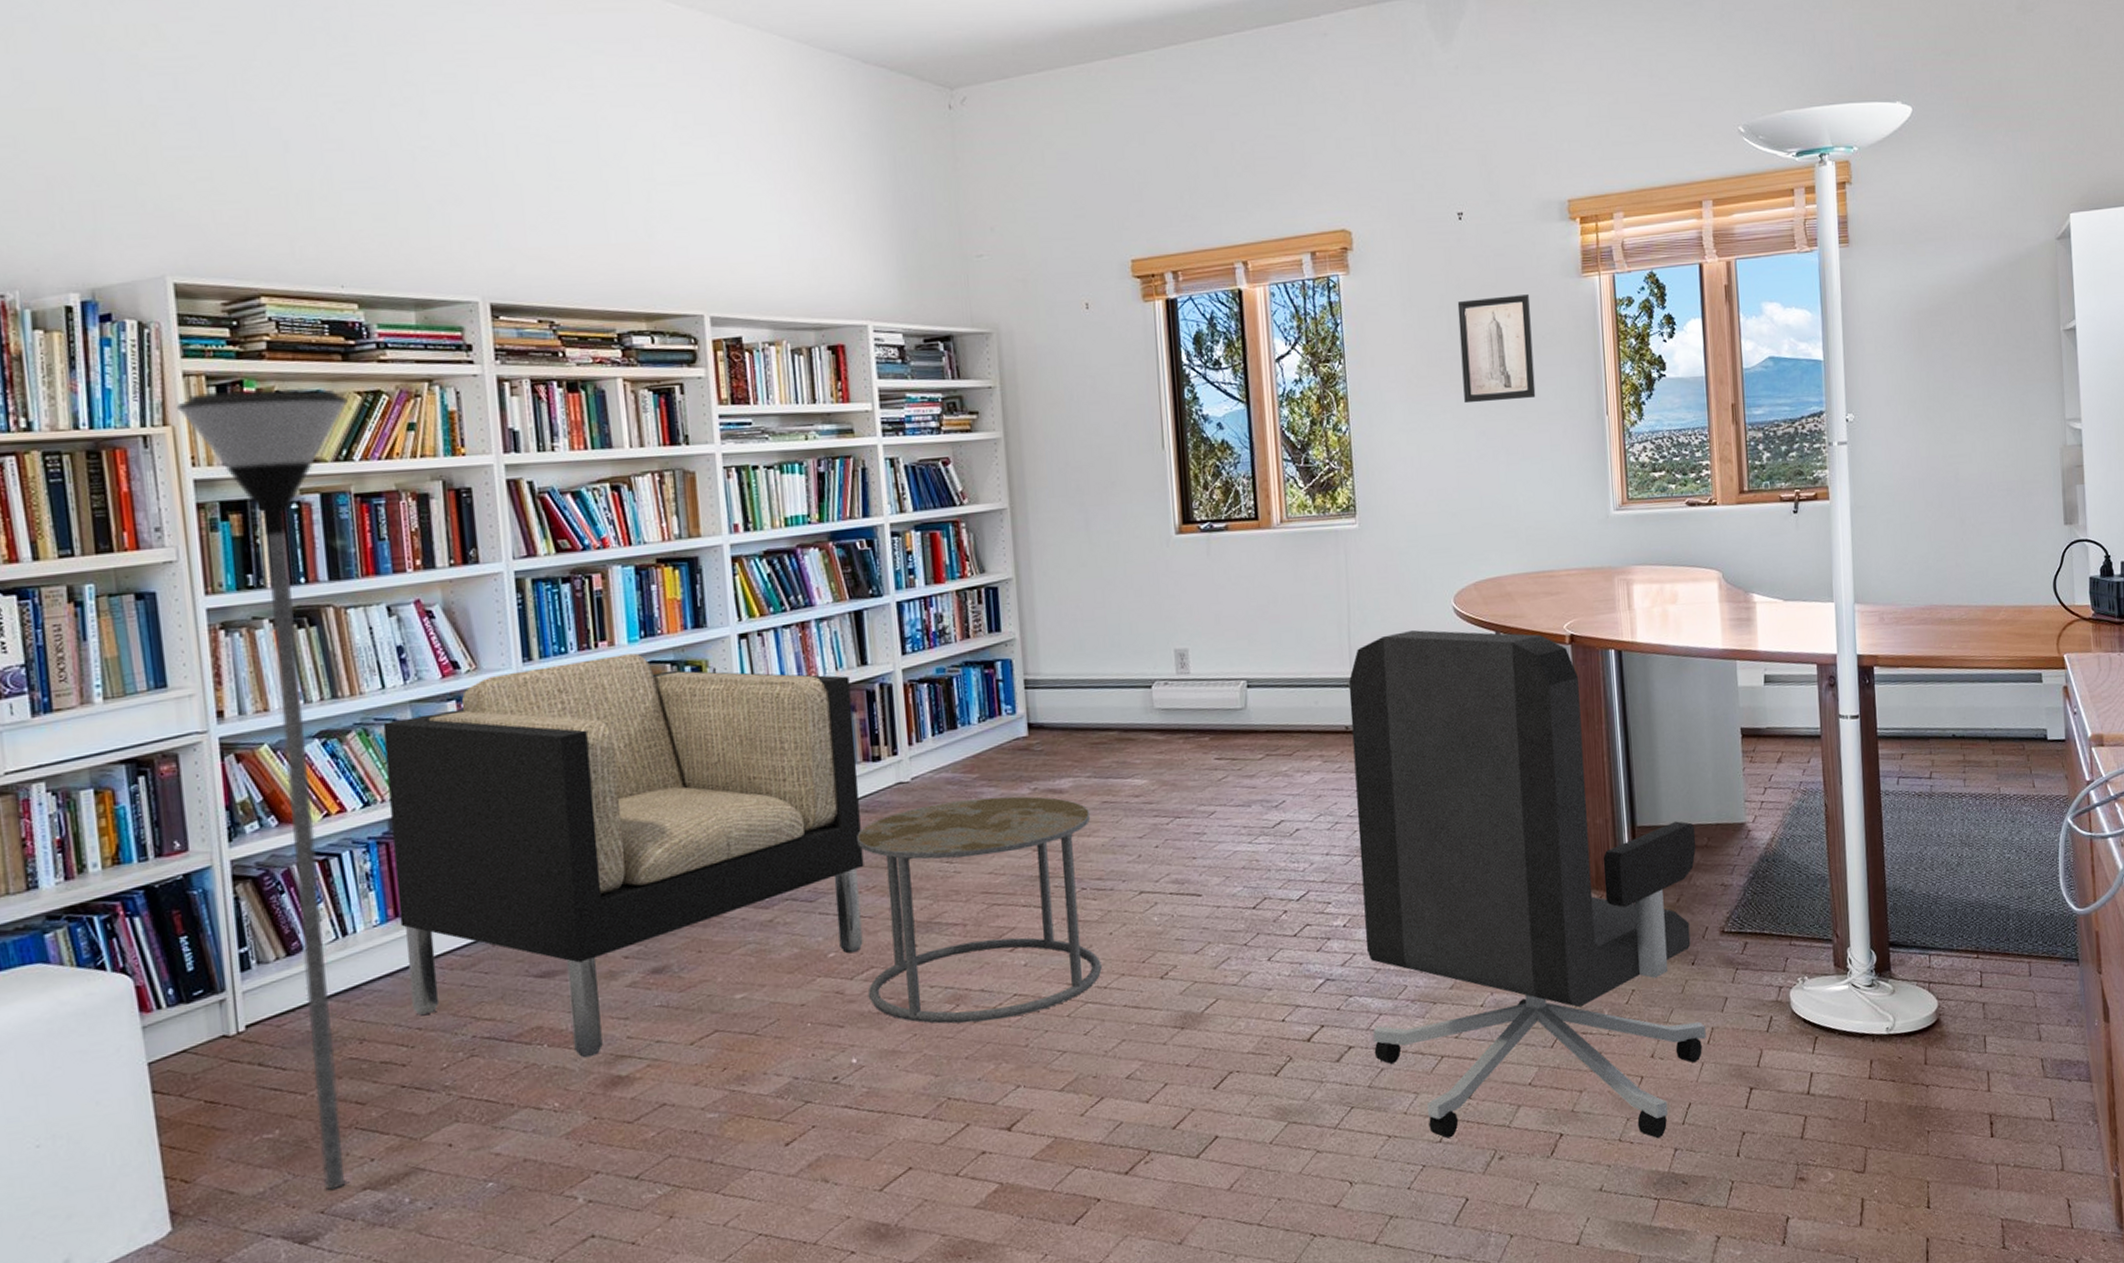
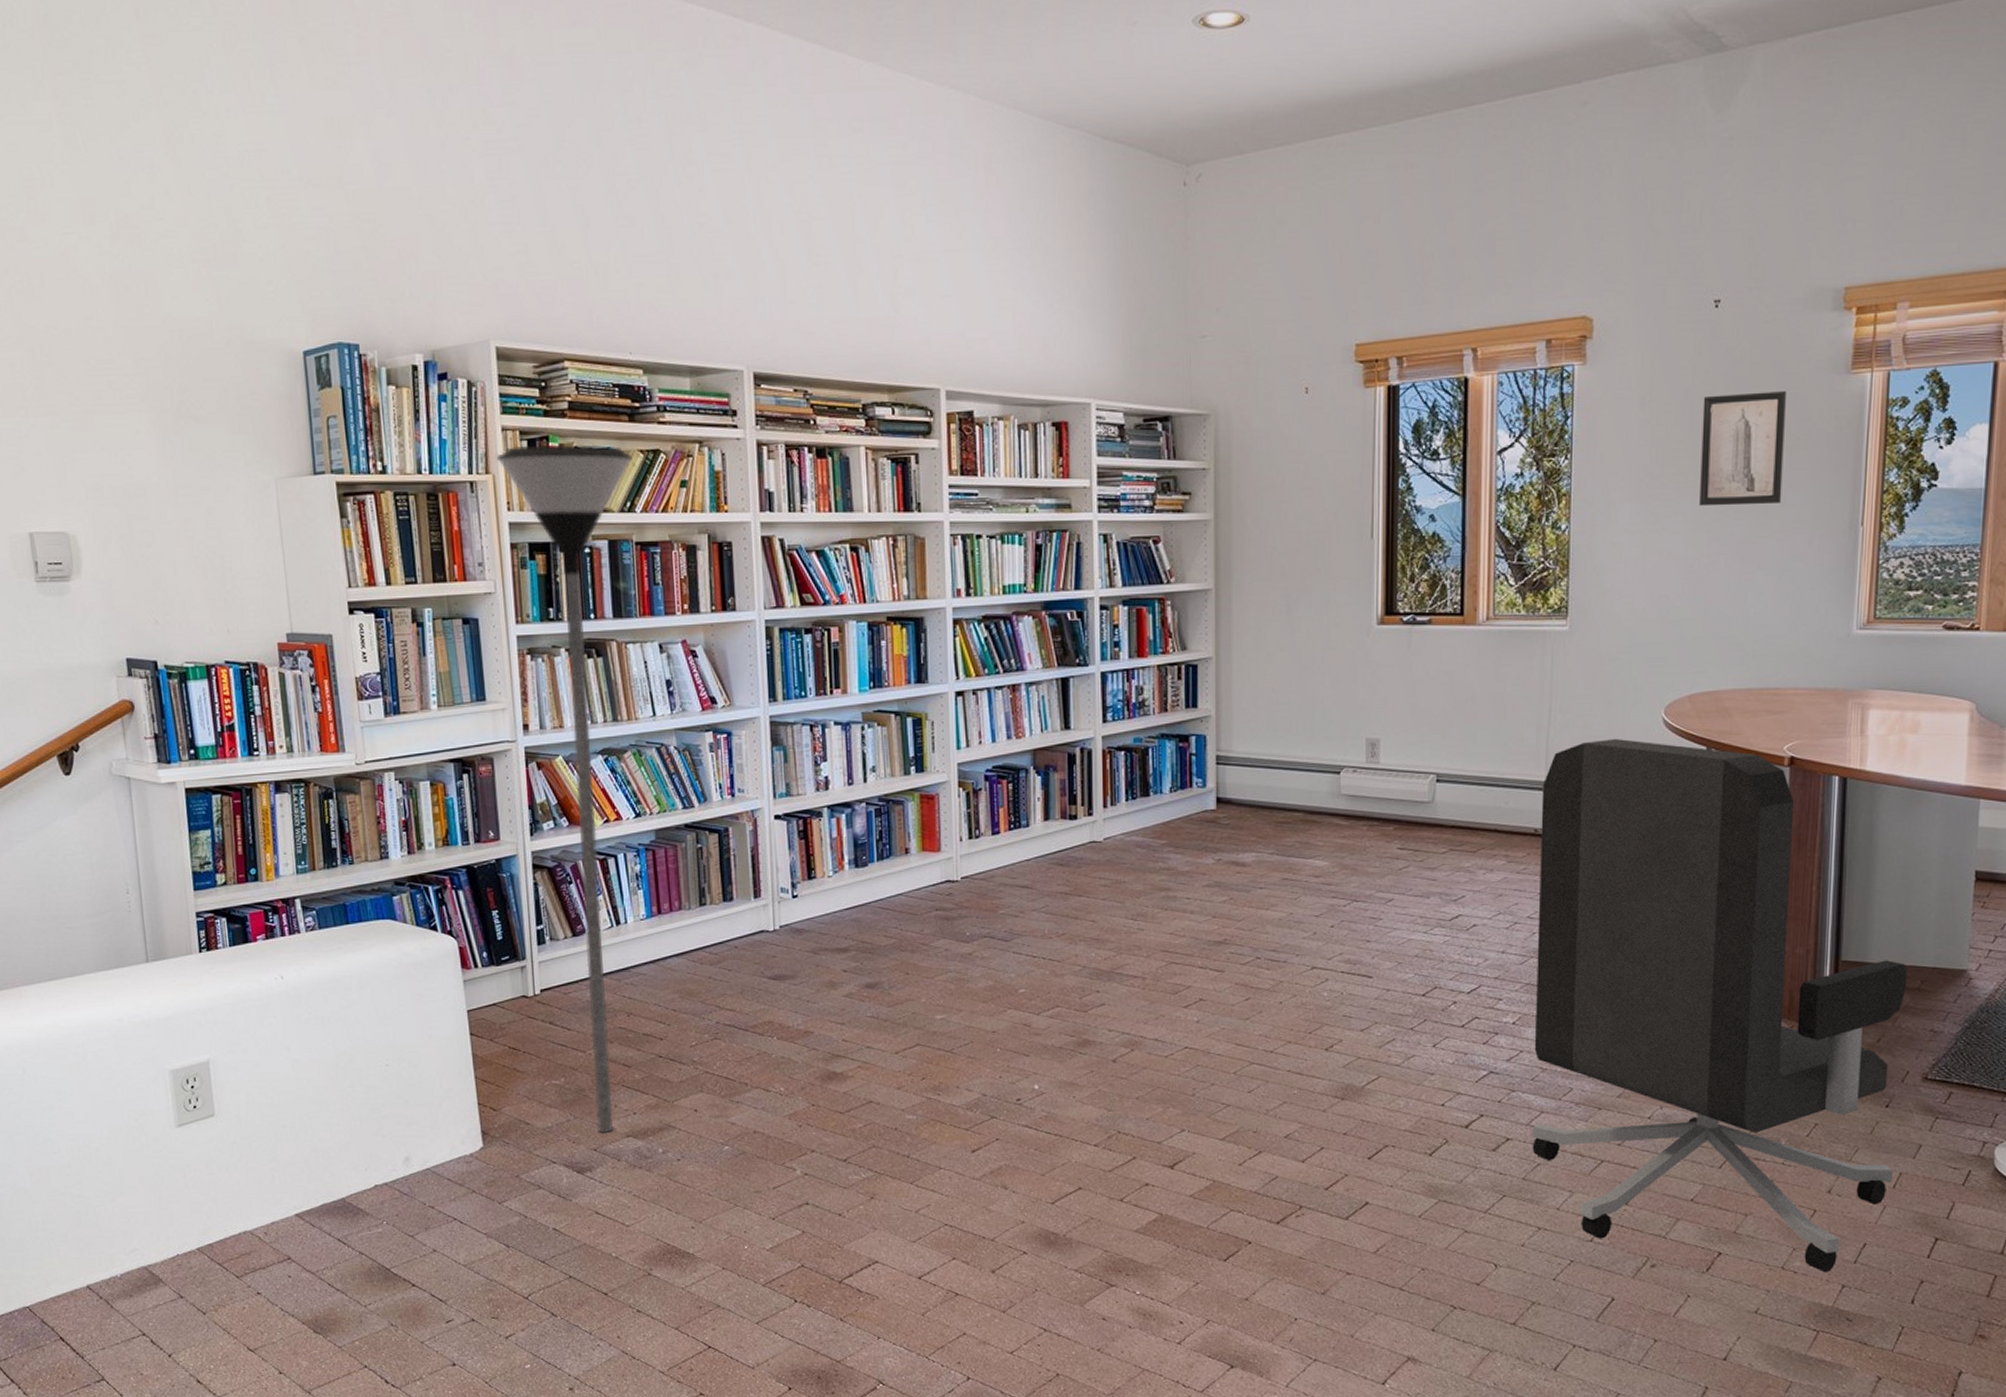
armchair: present [383,653,864,1058] -> none [653,702,1056,1053]
side table: present [857,796,1102,1024] -> none [1051,863,1270,1068]

